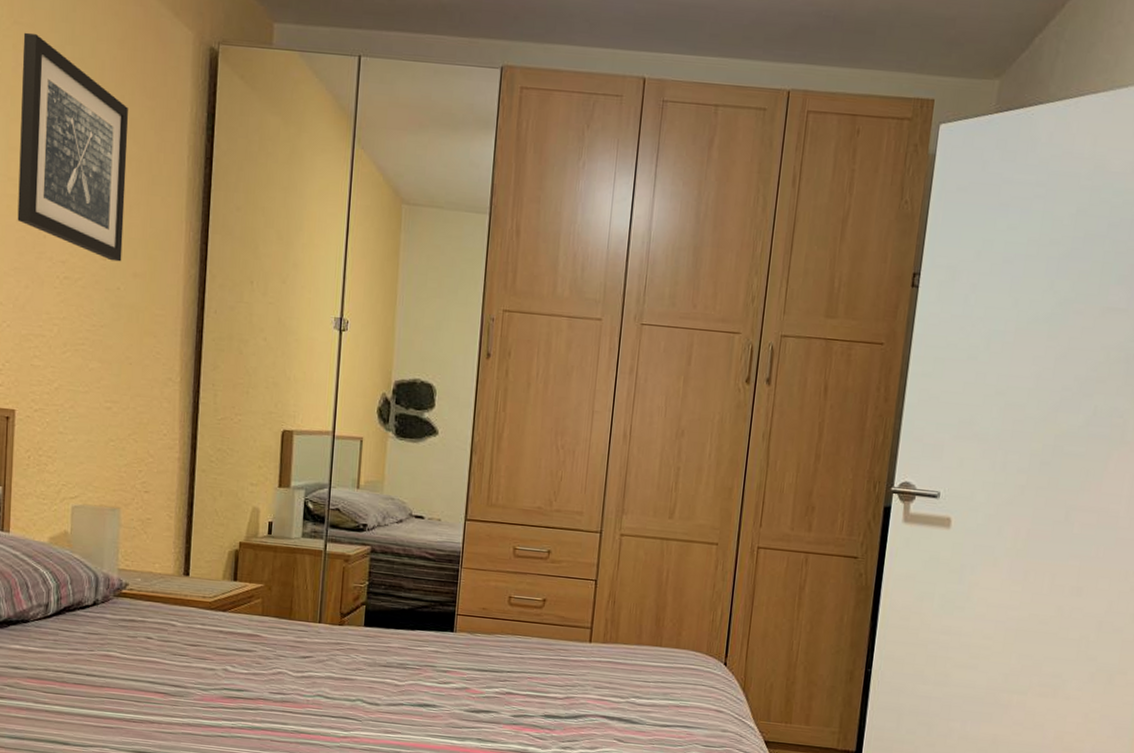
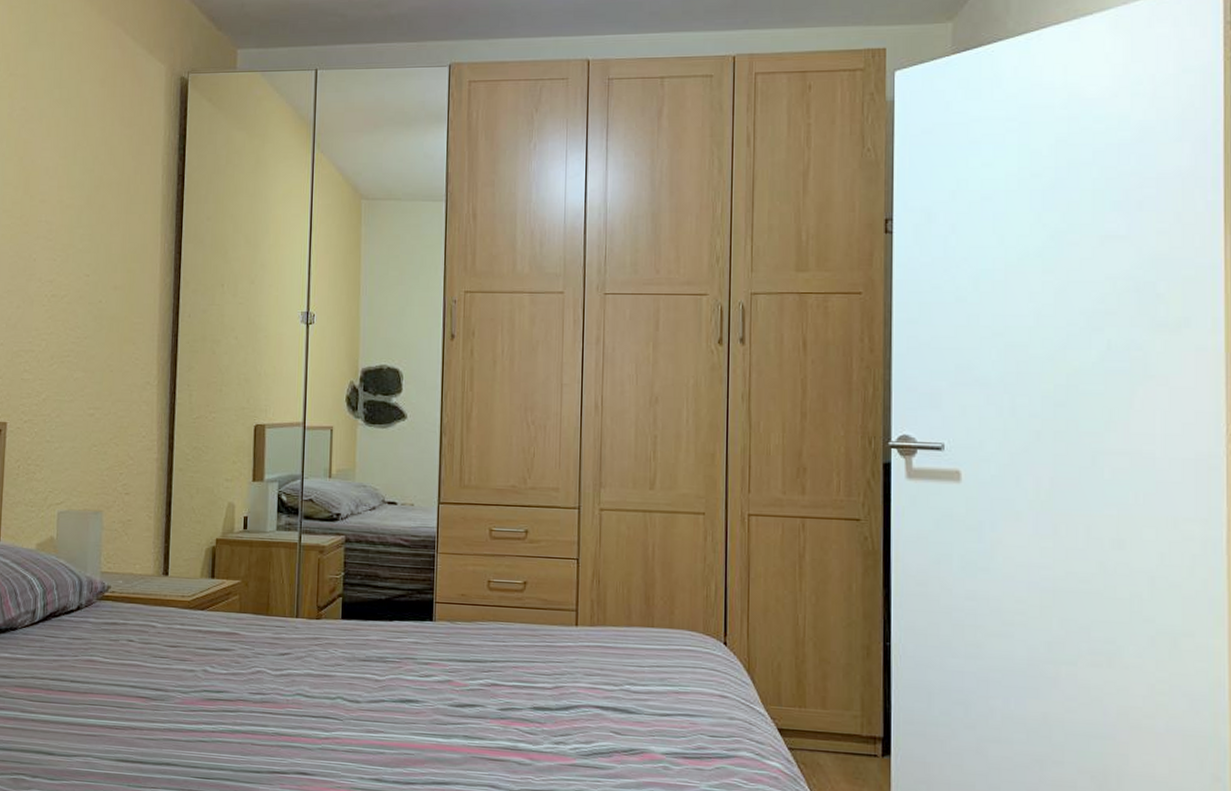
wall art: present [17,32,129,262] -> none [11,82,109,277]

